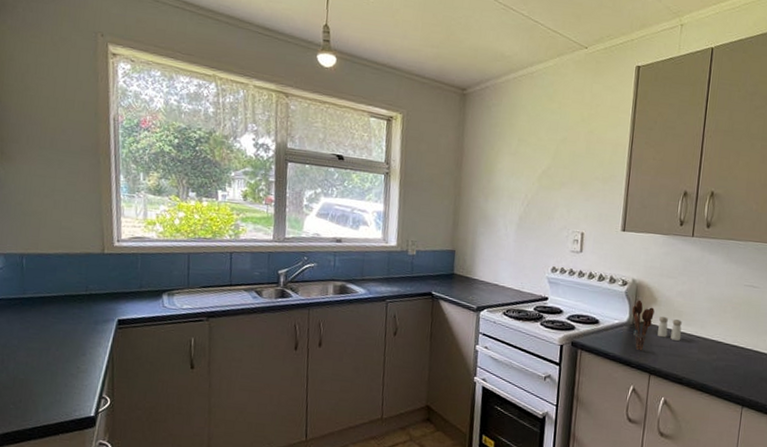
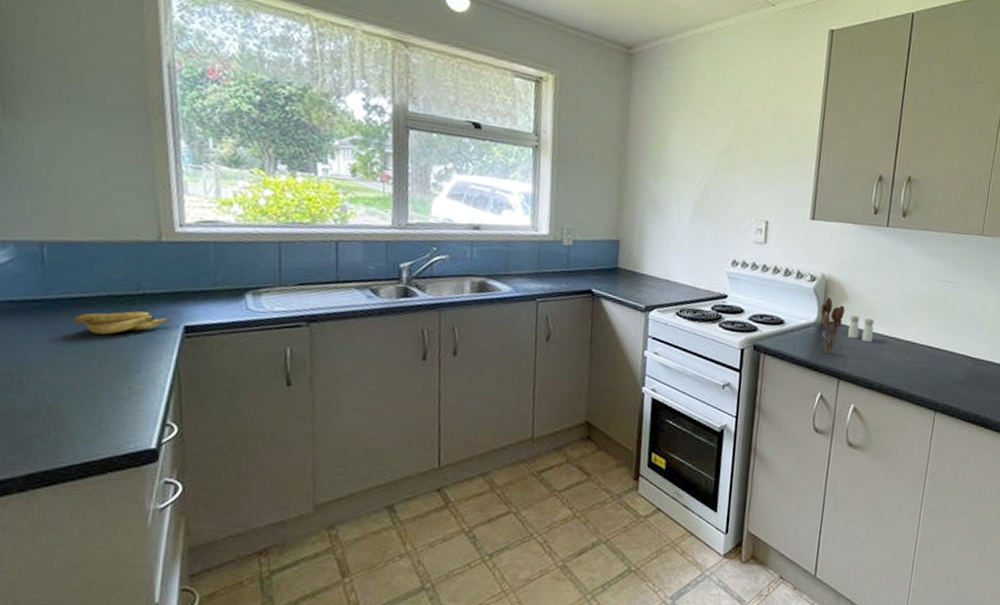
banana: none [40,307,109,326] -> present [72,311,171,335]

